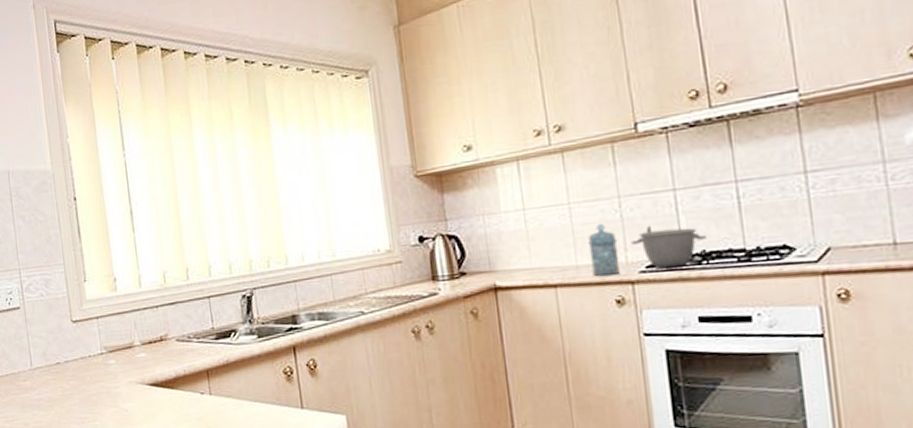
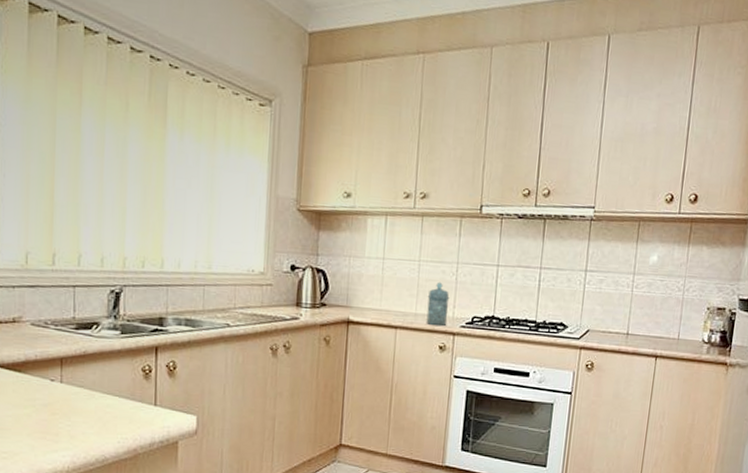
cooking pot: present [630,225,708,269] -> none [458,290,513,328]

